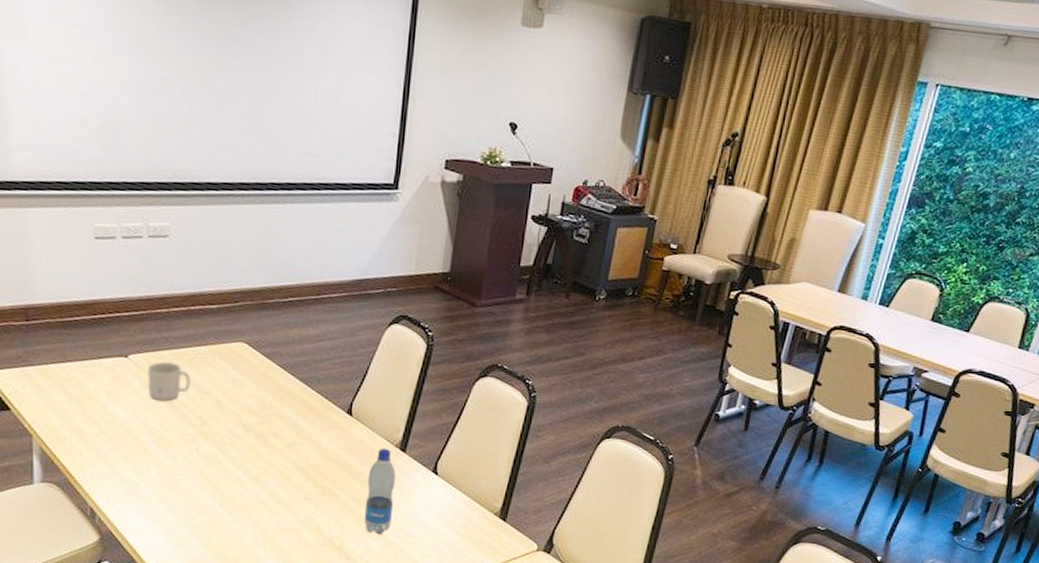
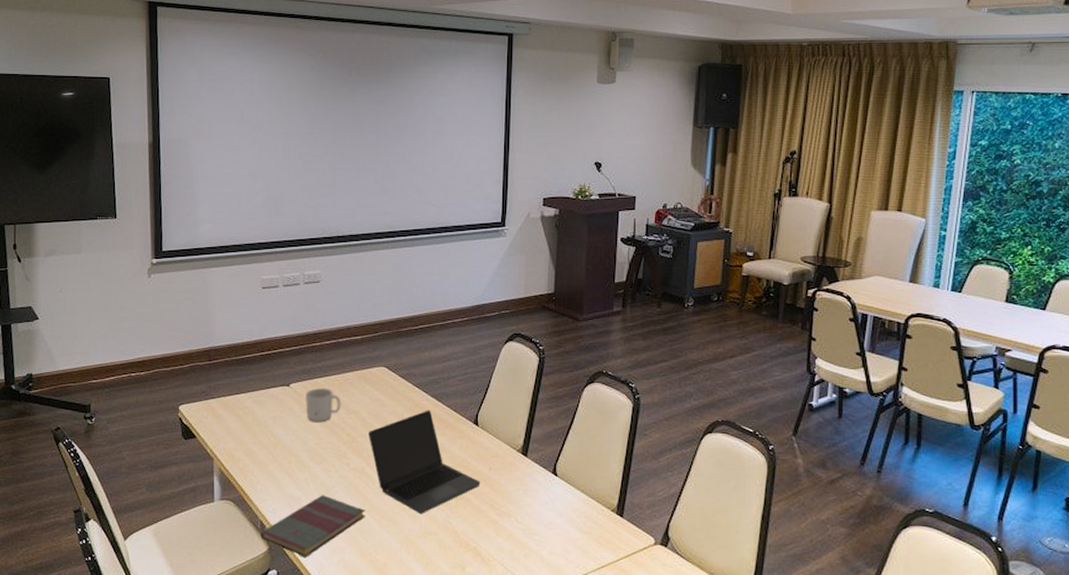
binder: none [90,482,216,550] -> present [260,495,365,558]
laptop: none [223,394,351,508] -> present [369,410,481,513]
bottle: present [364,449,396,535] -> none [494,454,520,535]

